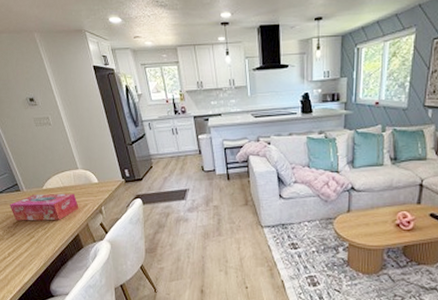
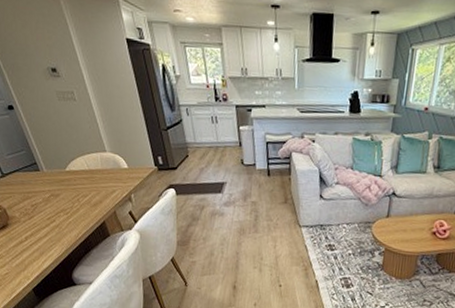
tissue box: present [10,193,79,221] -> none [27,175,106,206]

